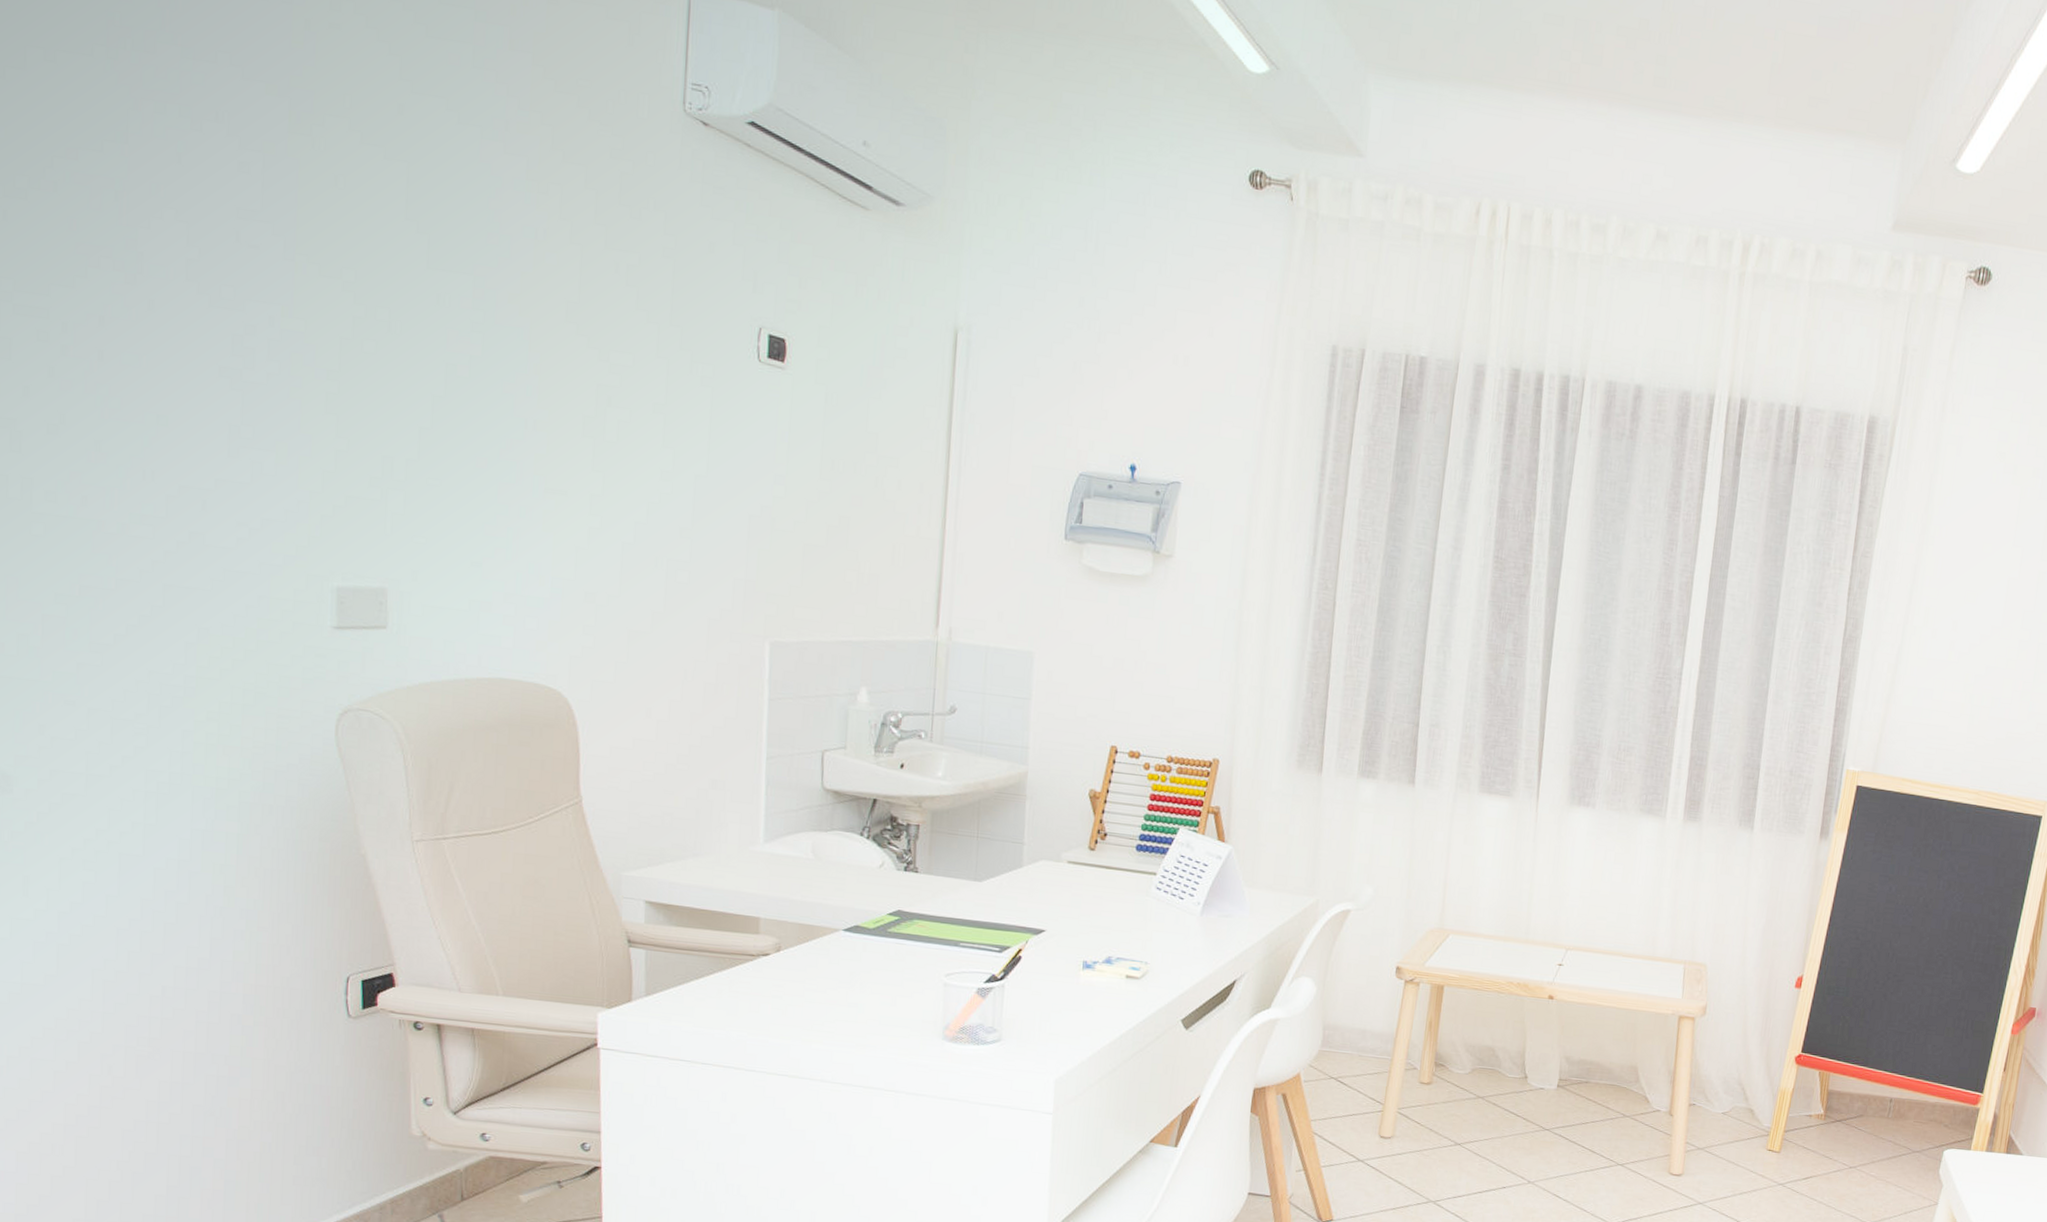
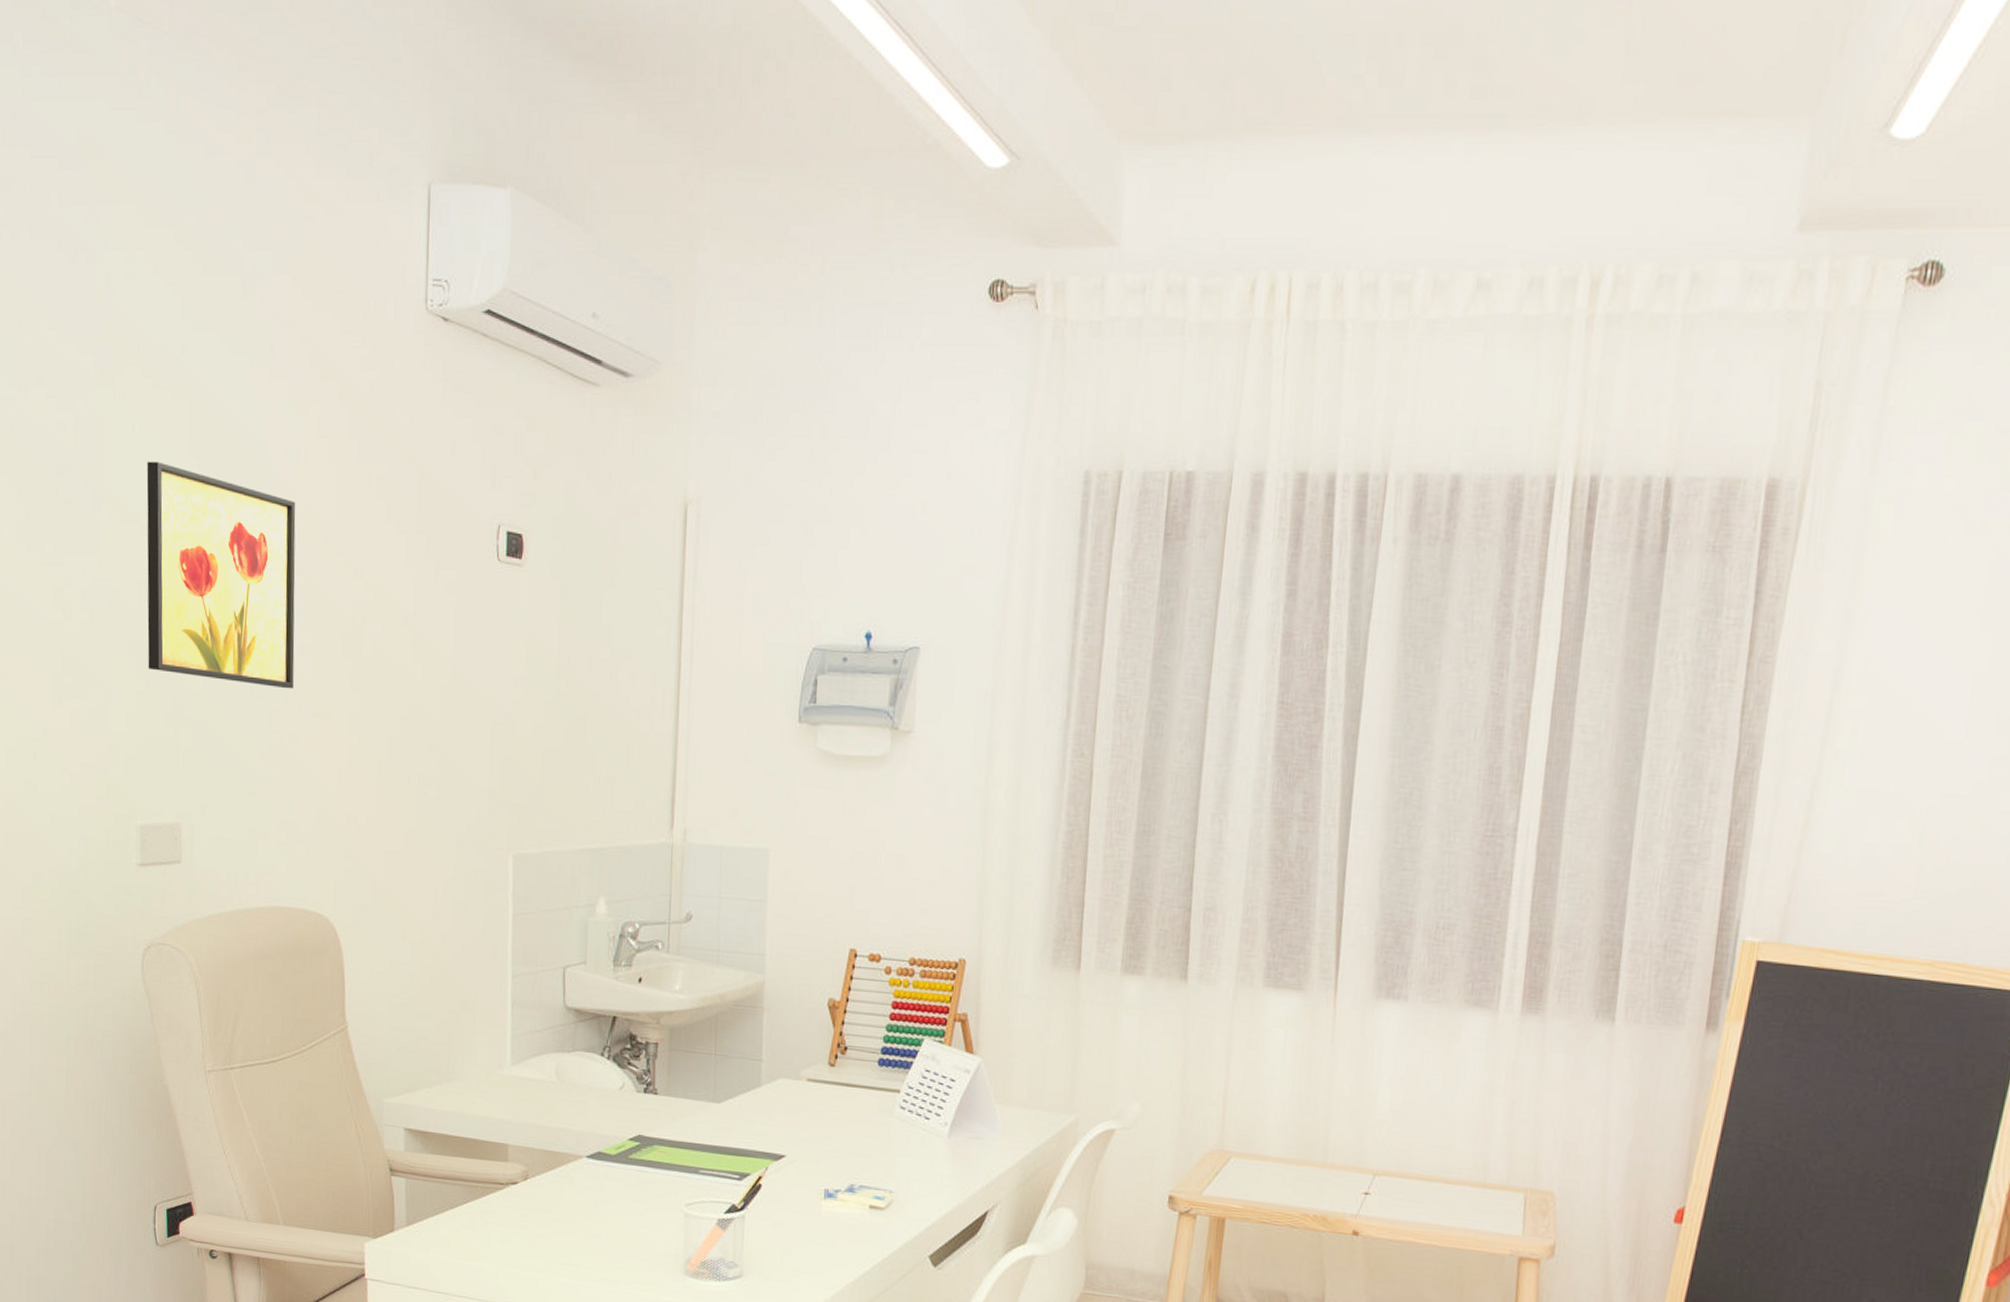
wall art: none [349,217,532,464] -> present [146,461,296,689]

